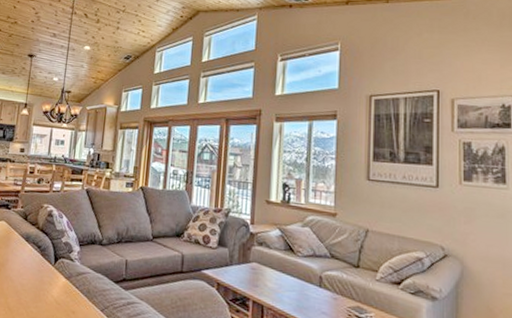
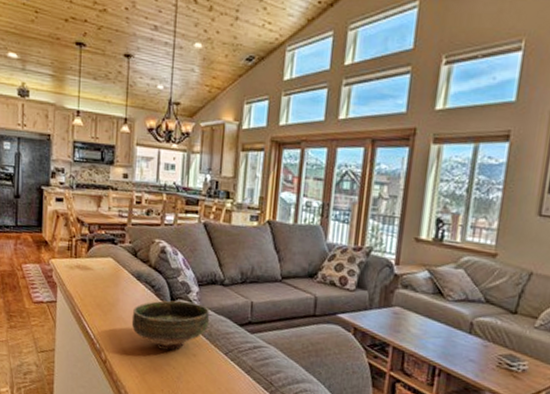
bowl: none [17,260,89,308] -> present [131,300,210,351]

